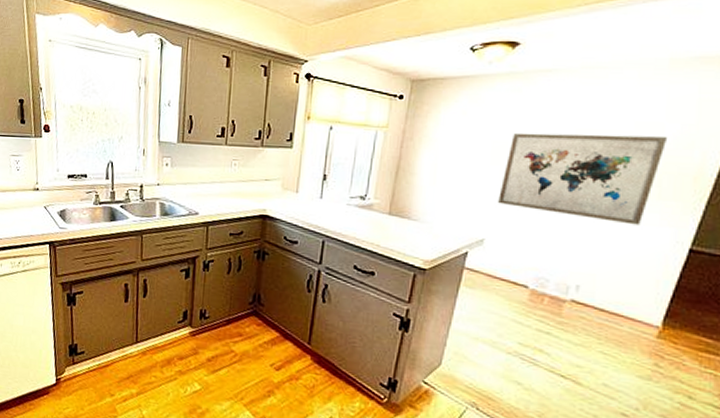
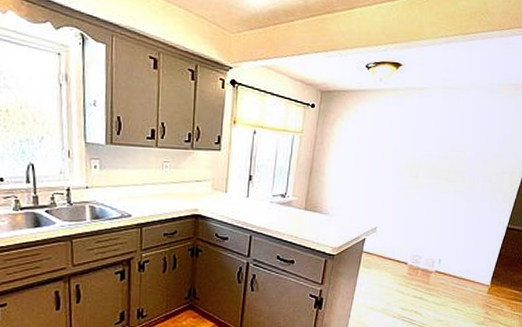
wall art: present [498,132,667,225] -> none [387,139,495,211]

